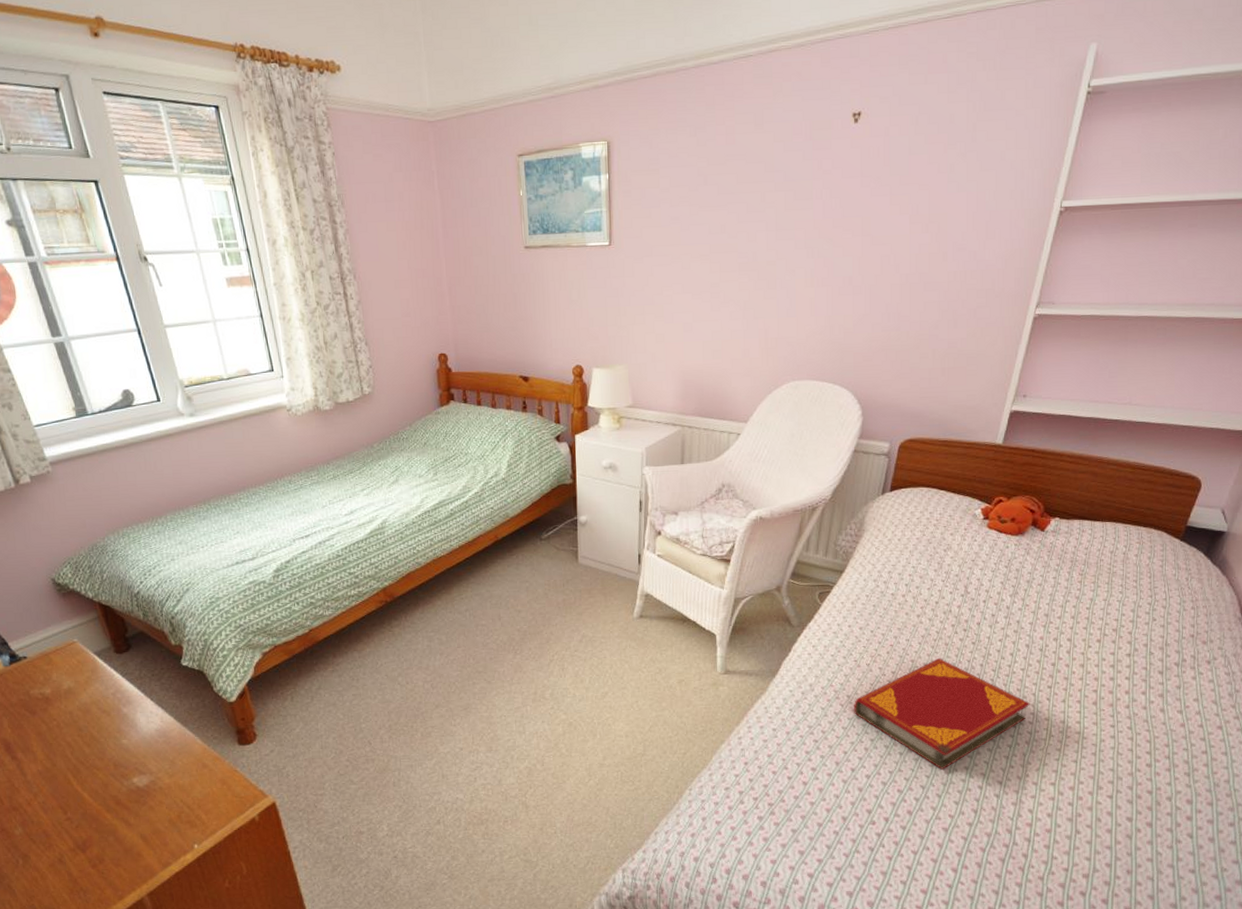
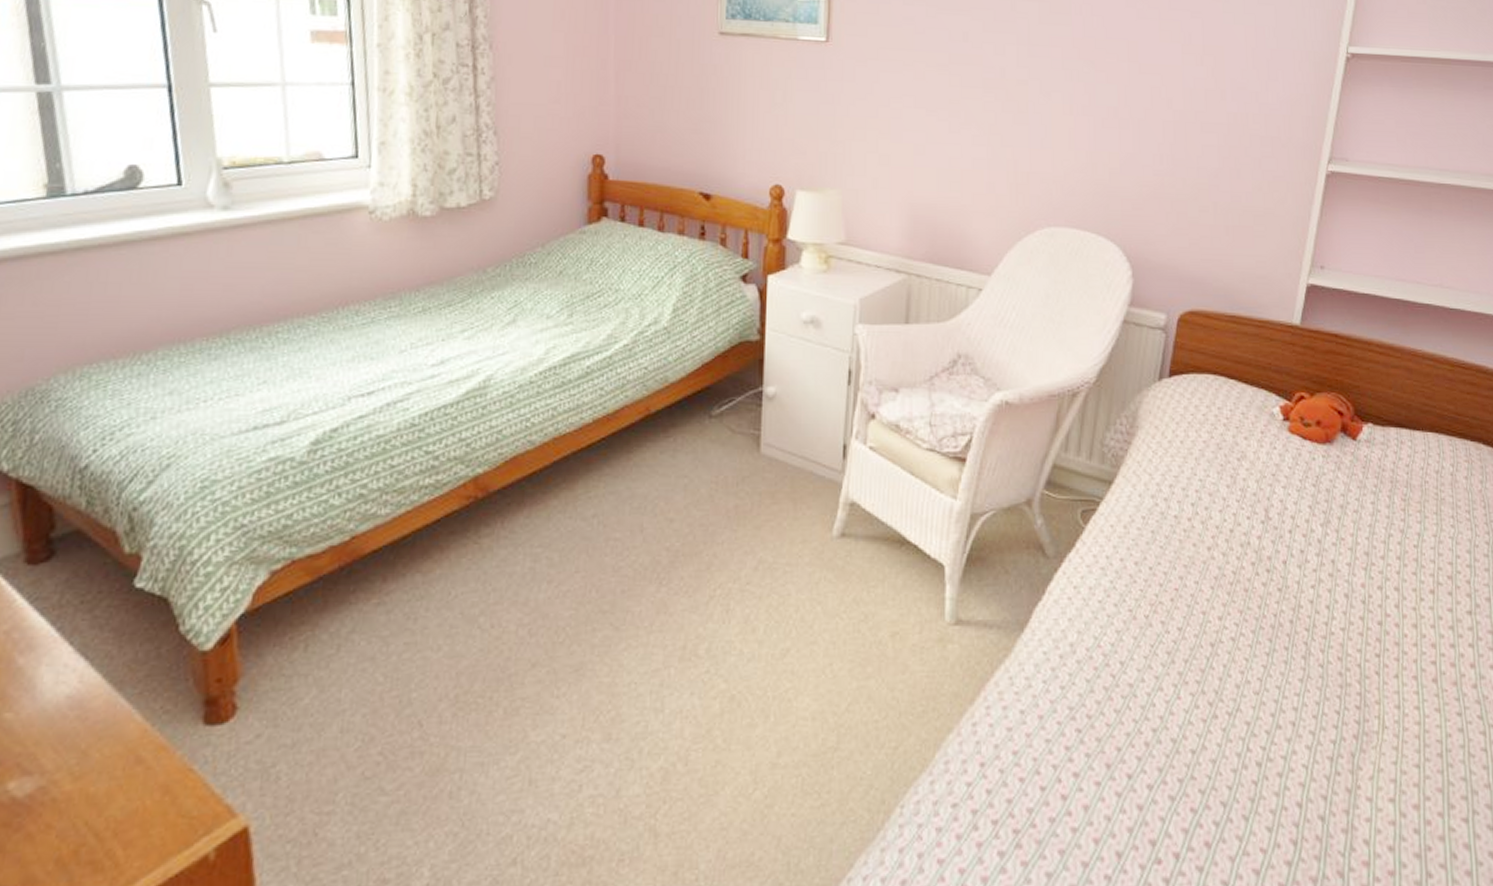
hardback book: present [854,658,1030,770] -> none [1129,610,1356,777]

